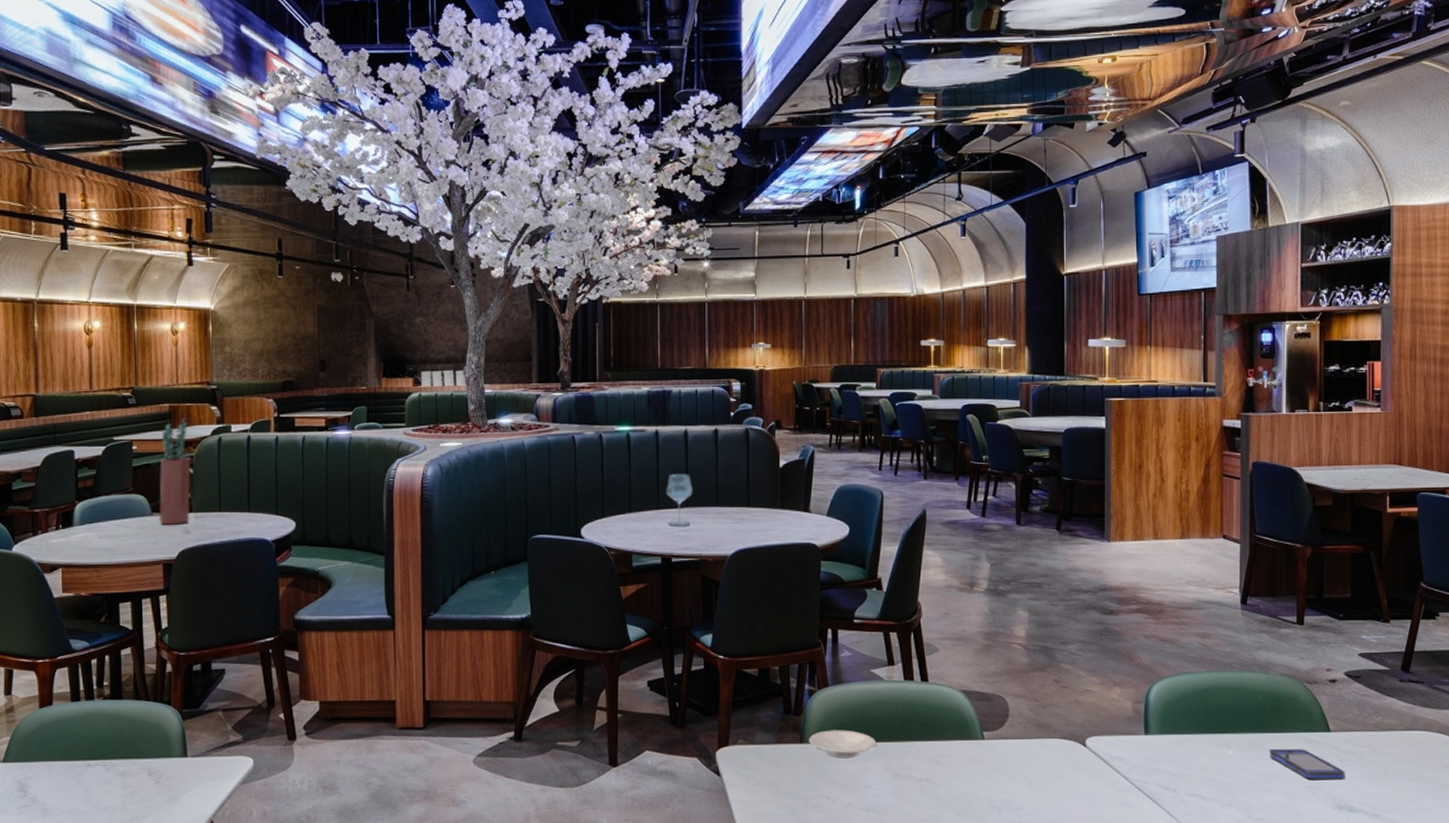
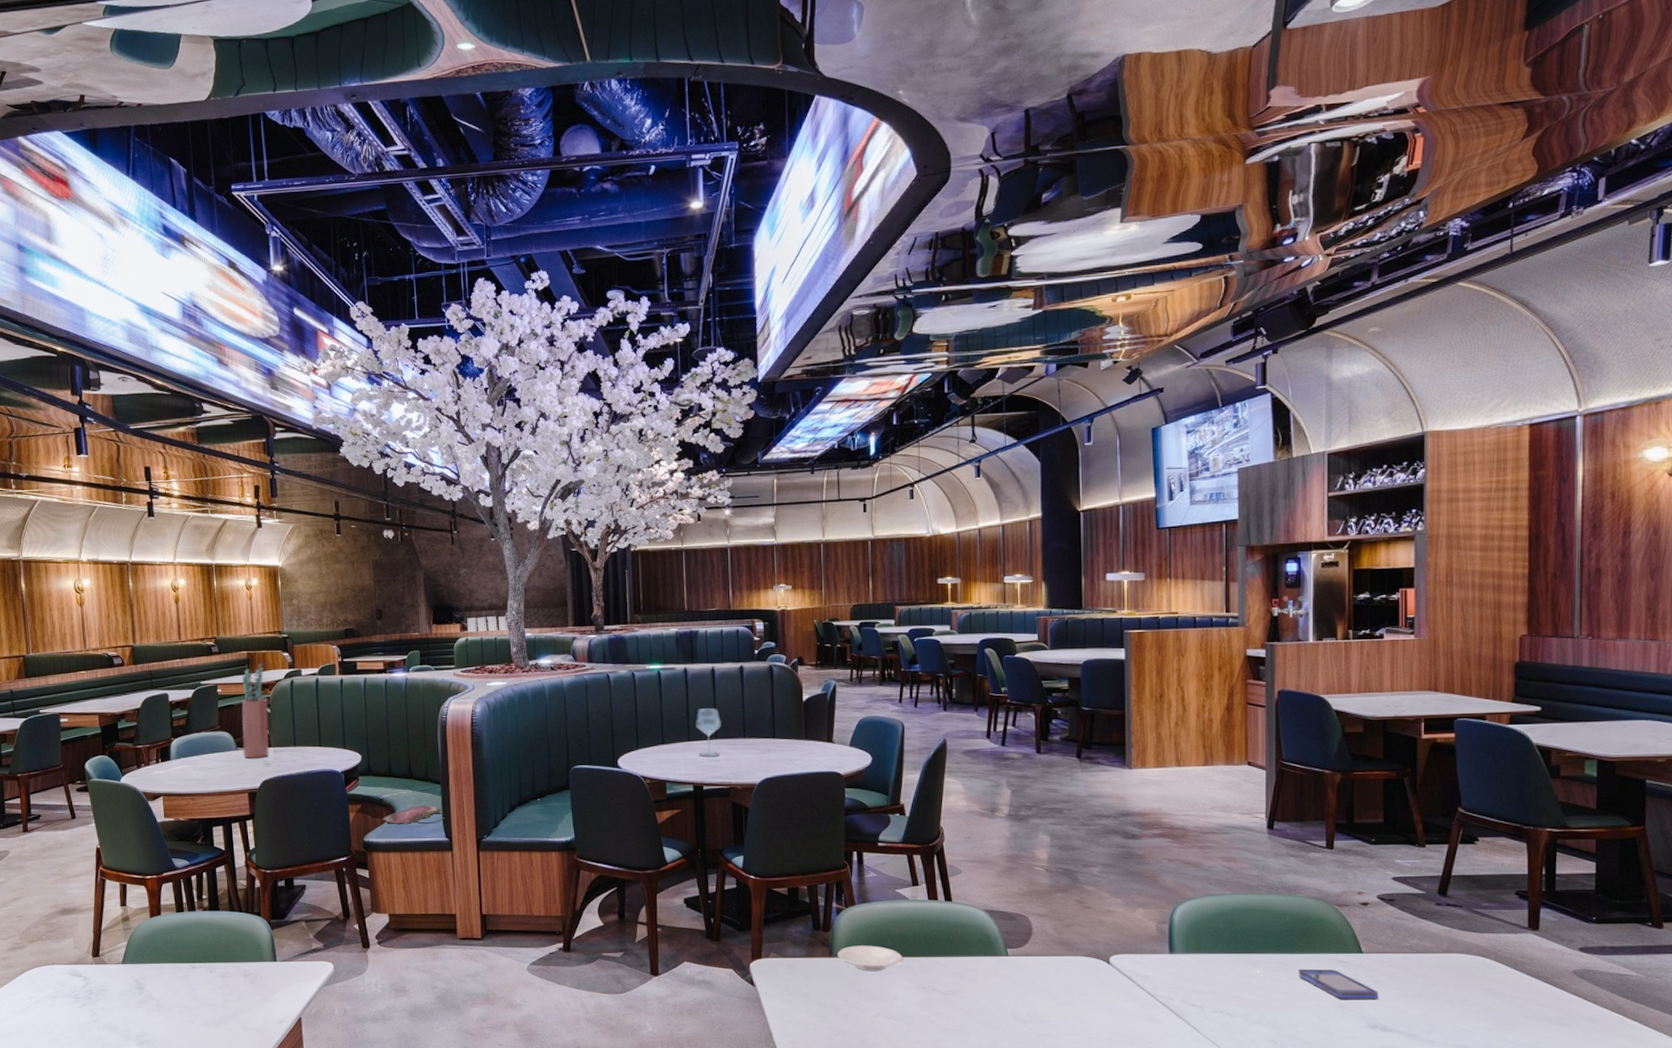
handbag: none [316,579,387,601] -> present [382,805,445,825]

